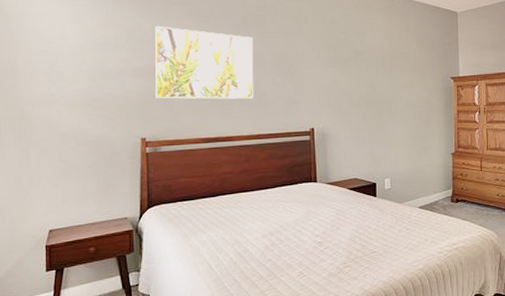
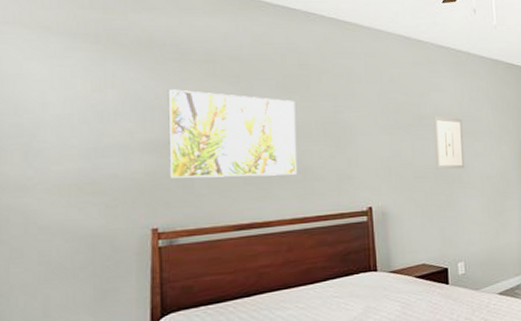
wall art: none [368,53,394,99] -> present [434,116,465,170]

